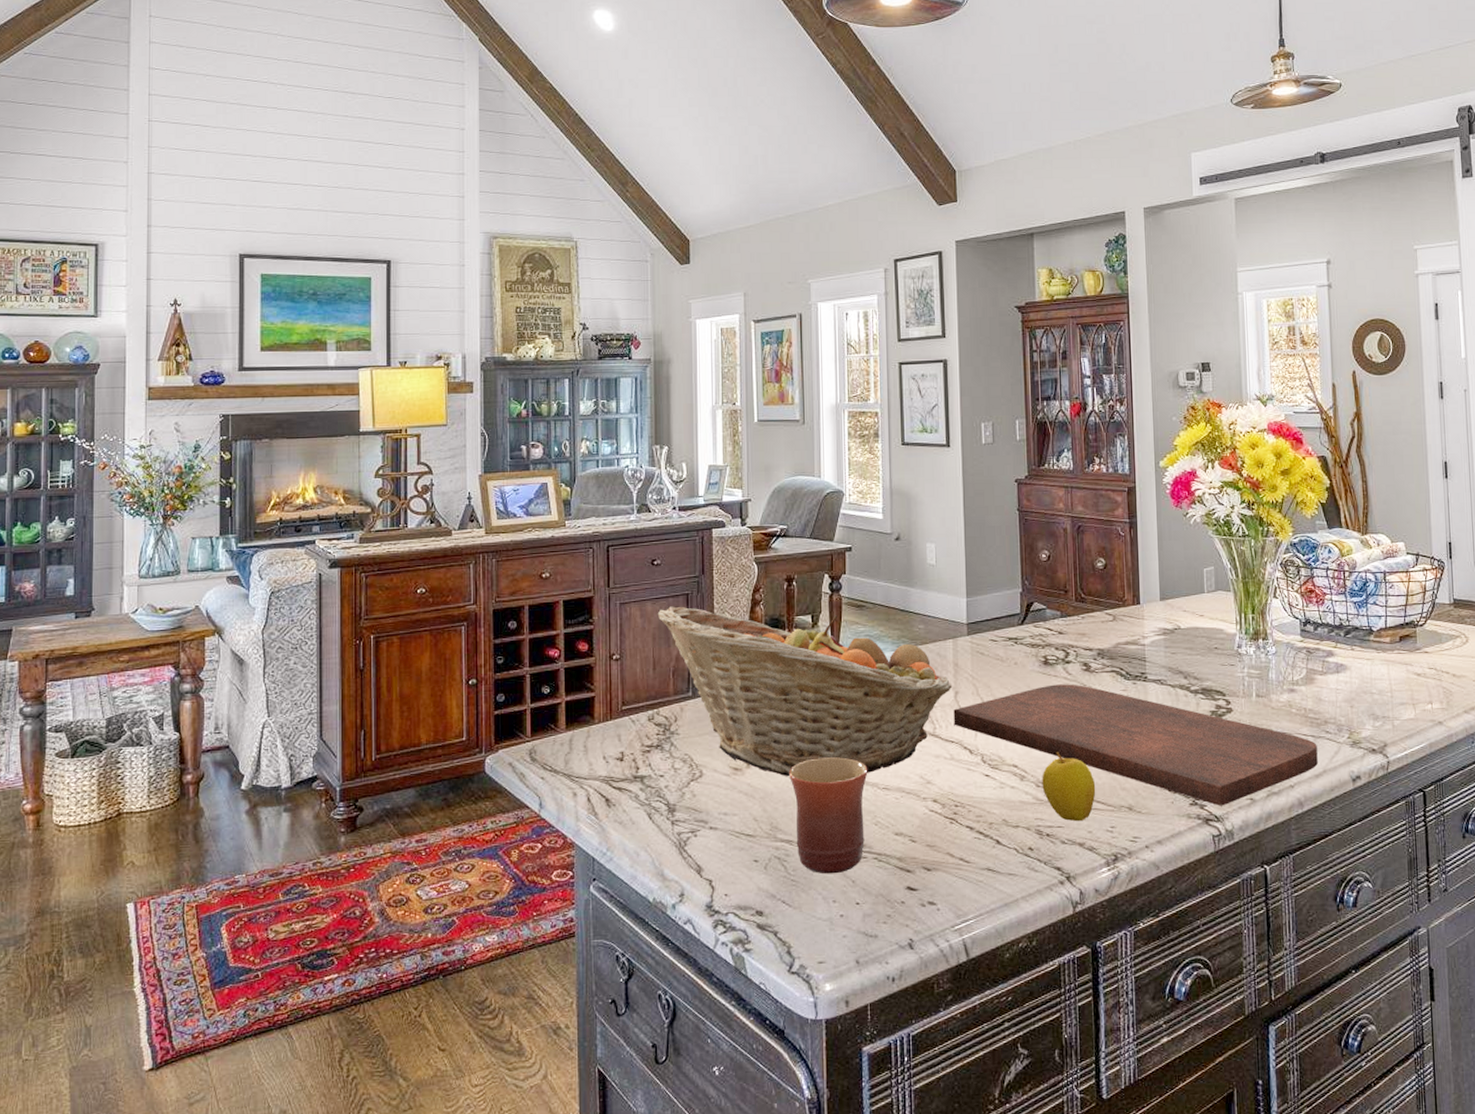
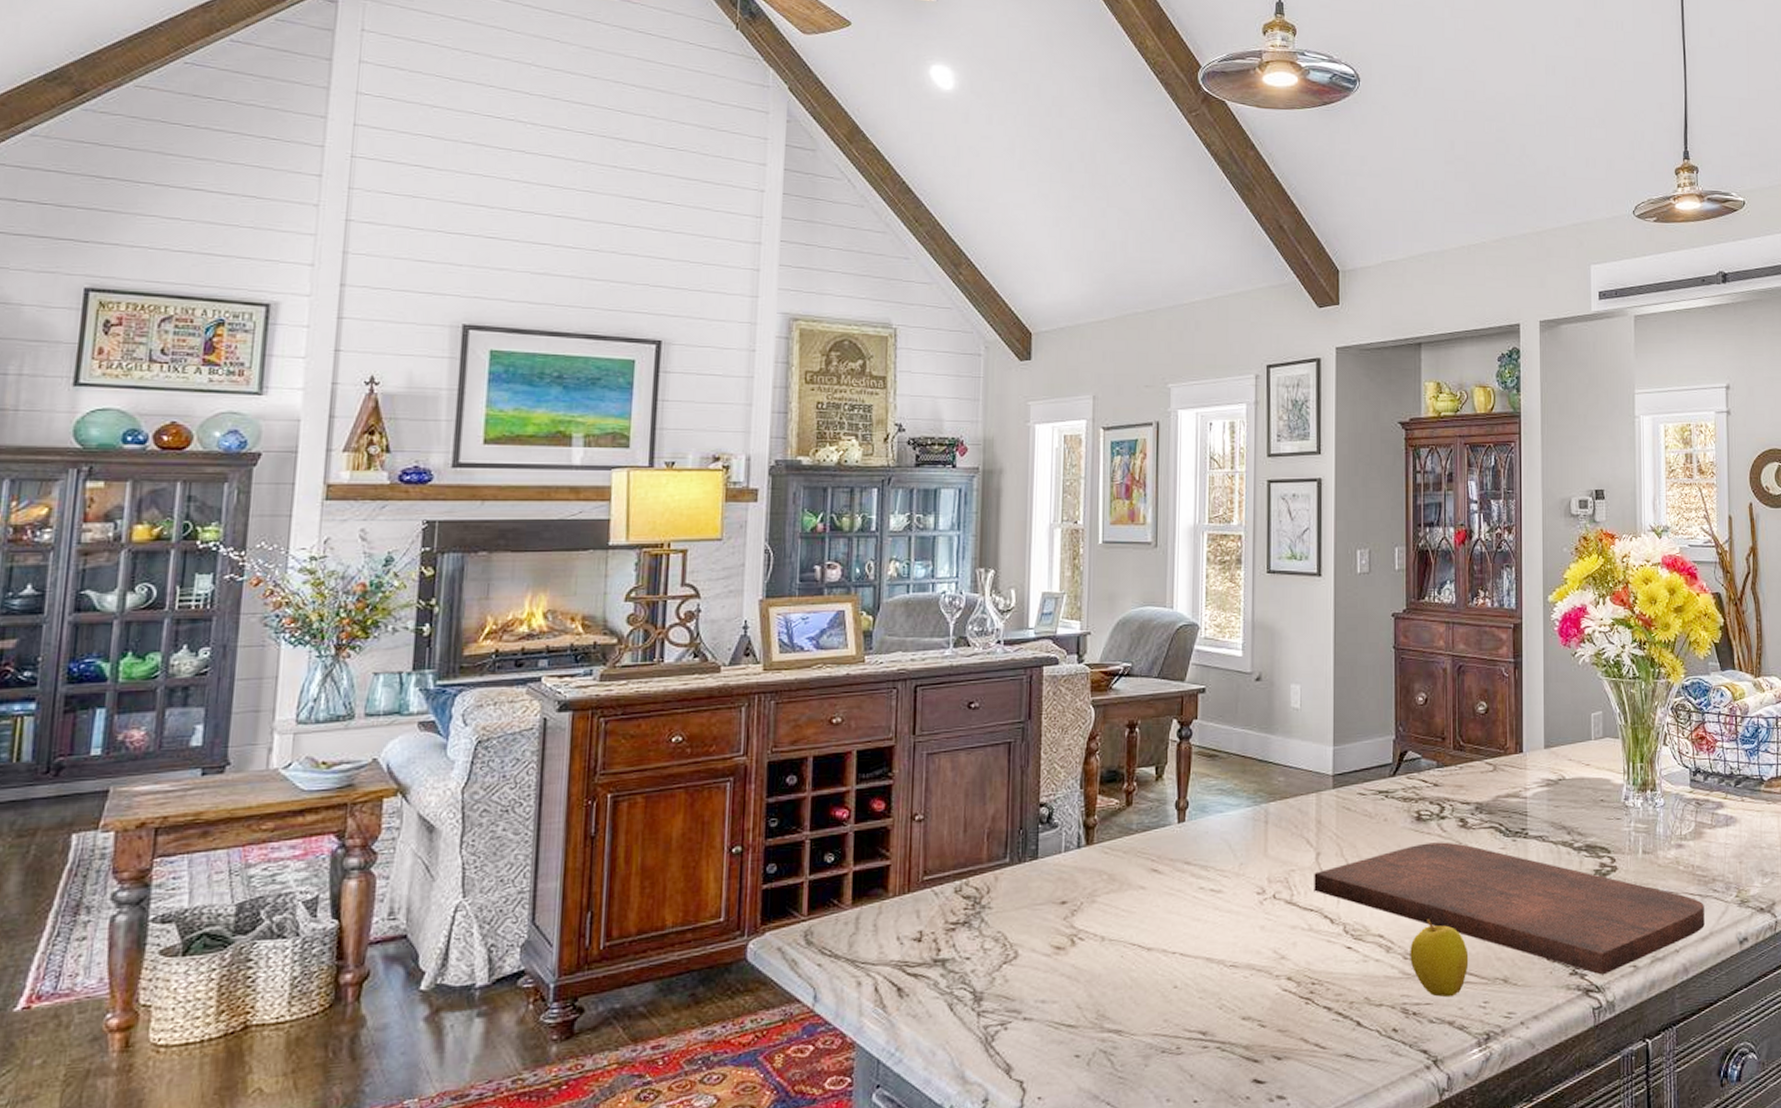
fruit basket: present [657,606,953,776] -> none [972,756,1314,955]
mug: present [789,757,868,874] -> none [1122,931,1214,1069]

